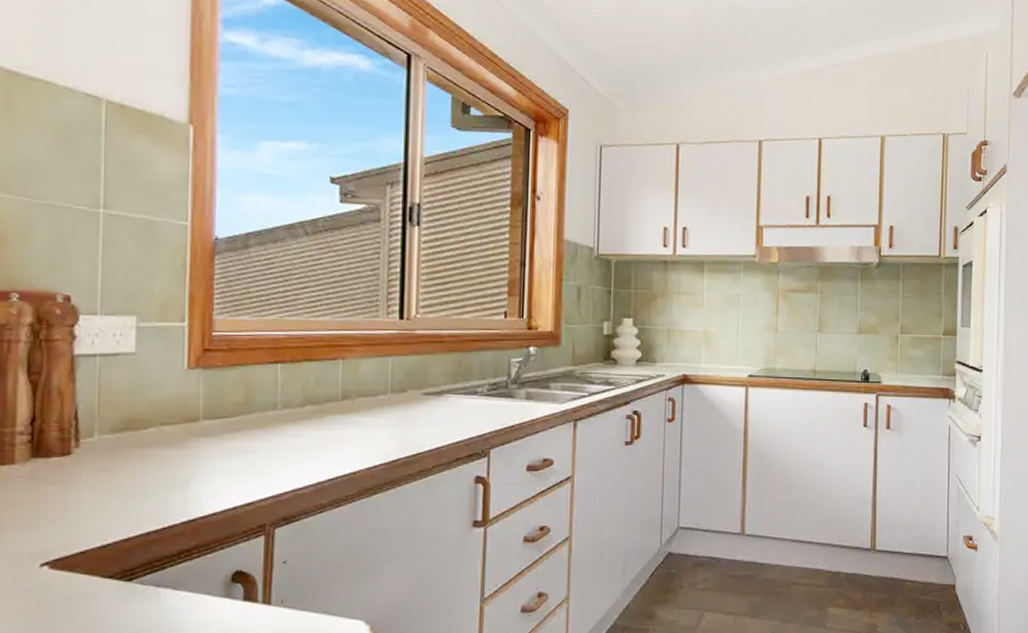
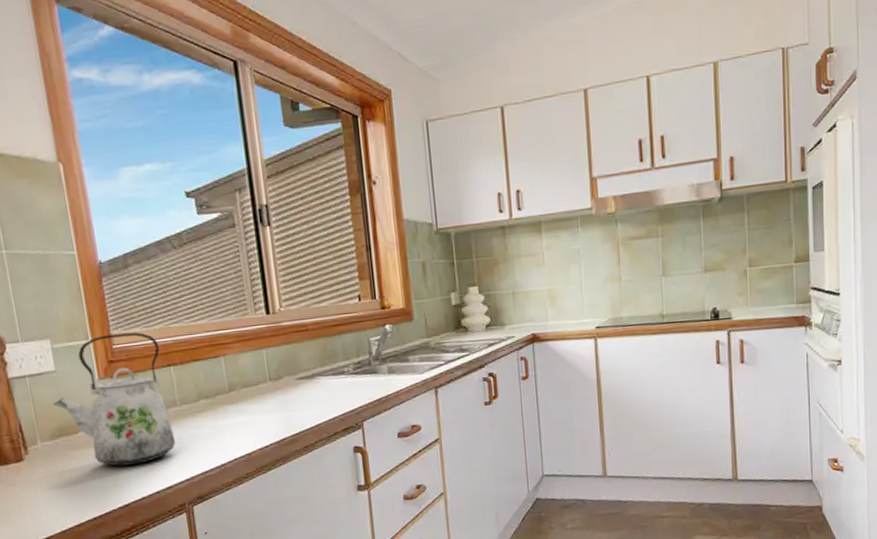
kettle: none [125,319,268,473] -> present [54,332,176,467]

